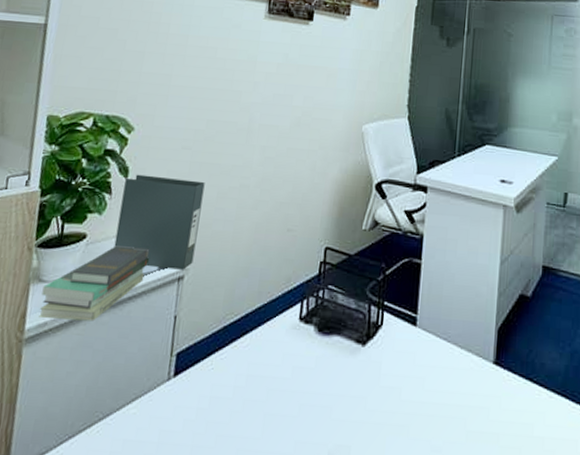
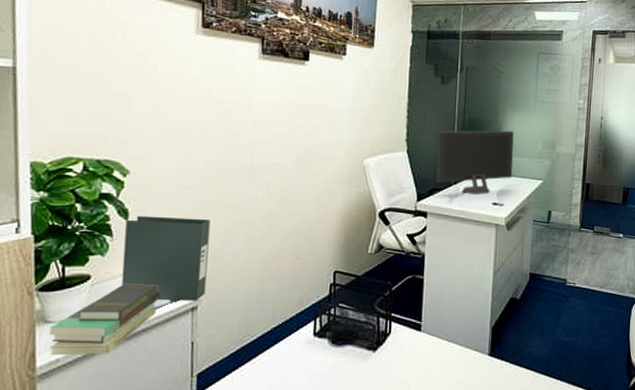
computer monitor: none [438,96,525,170] -> present [436,130,514,195]

